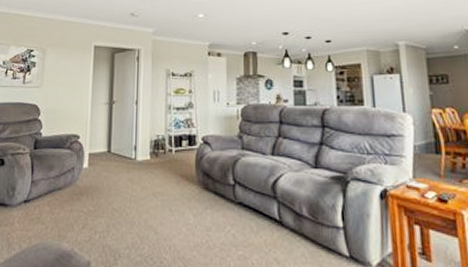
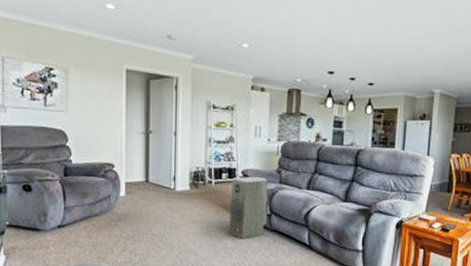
air purifier: none [190,144,231,214] -> present [228,177,269,239]

